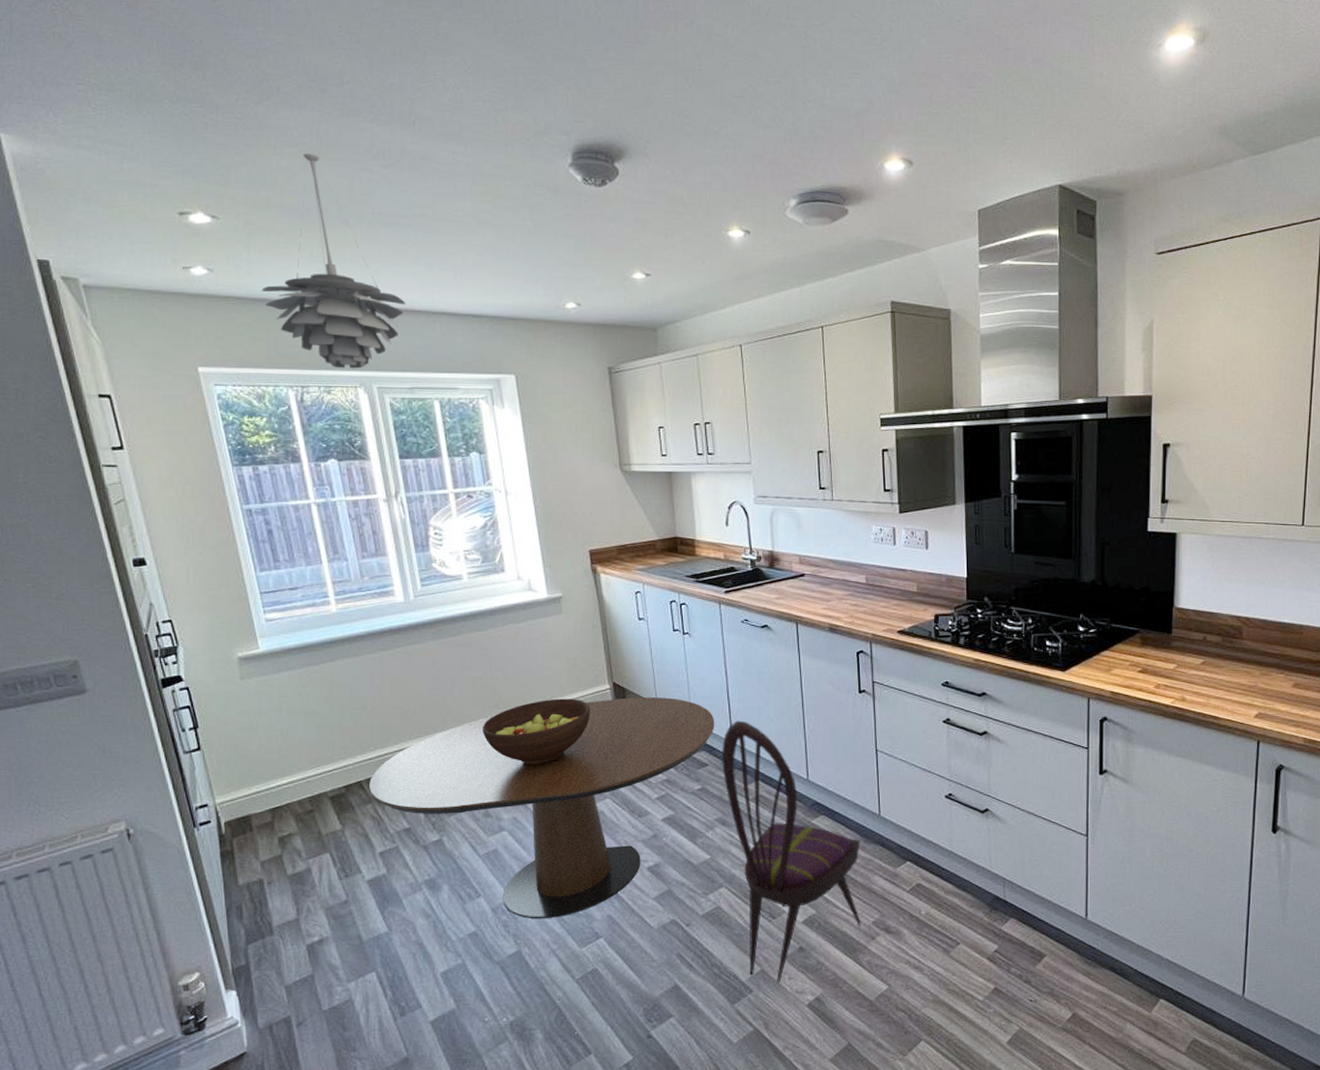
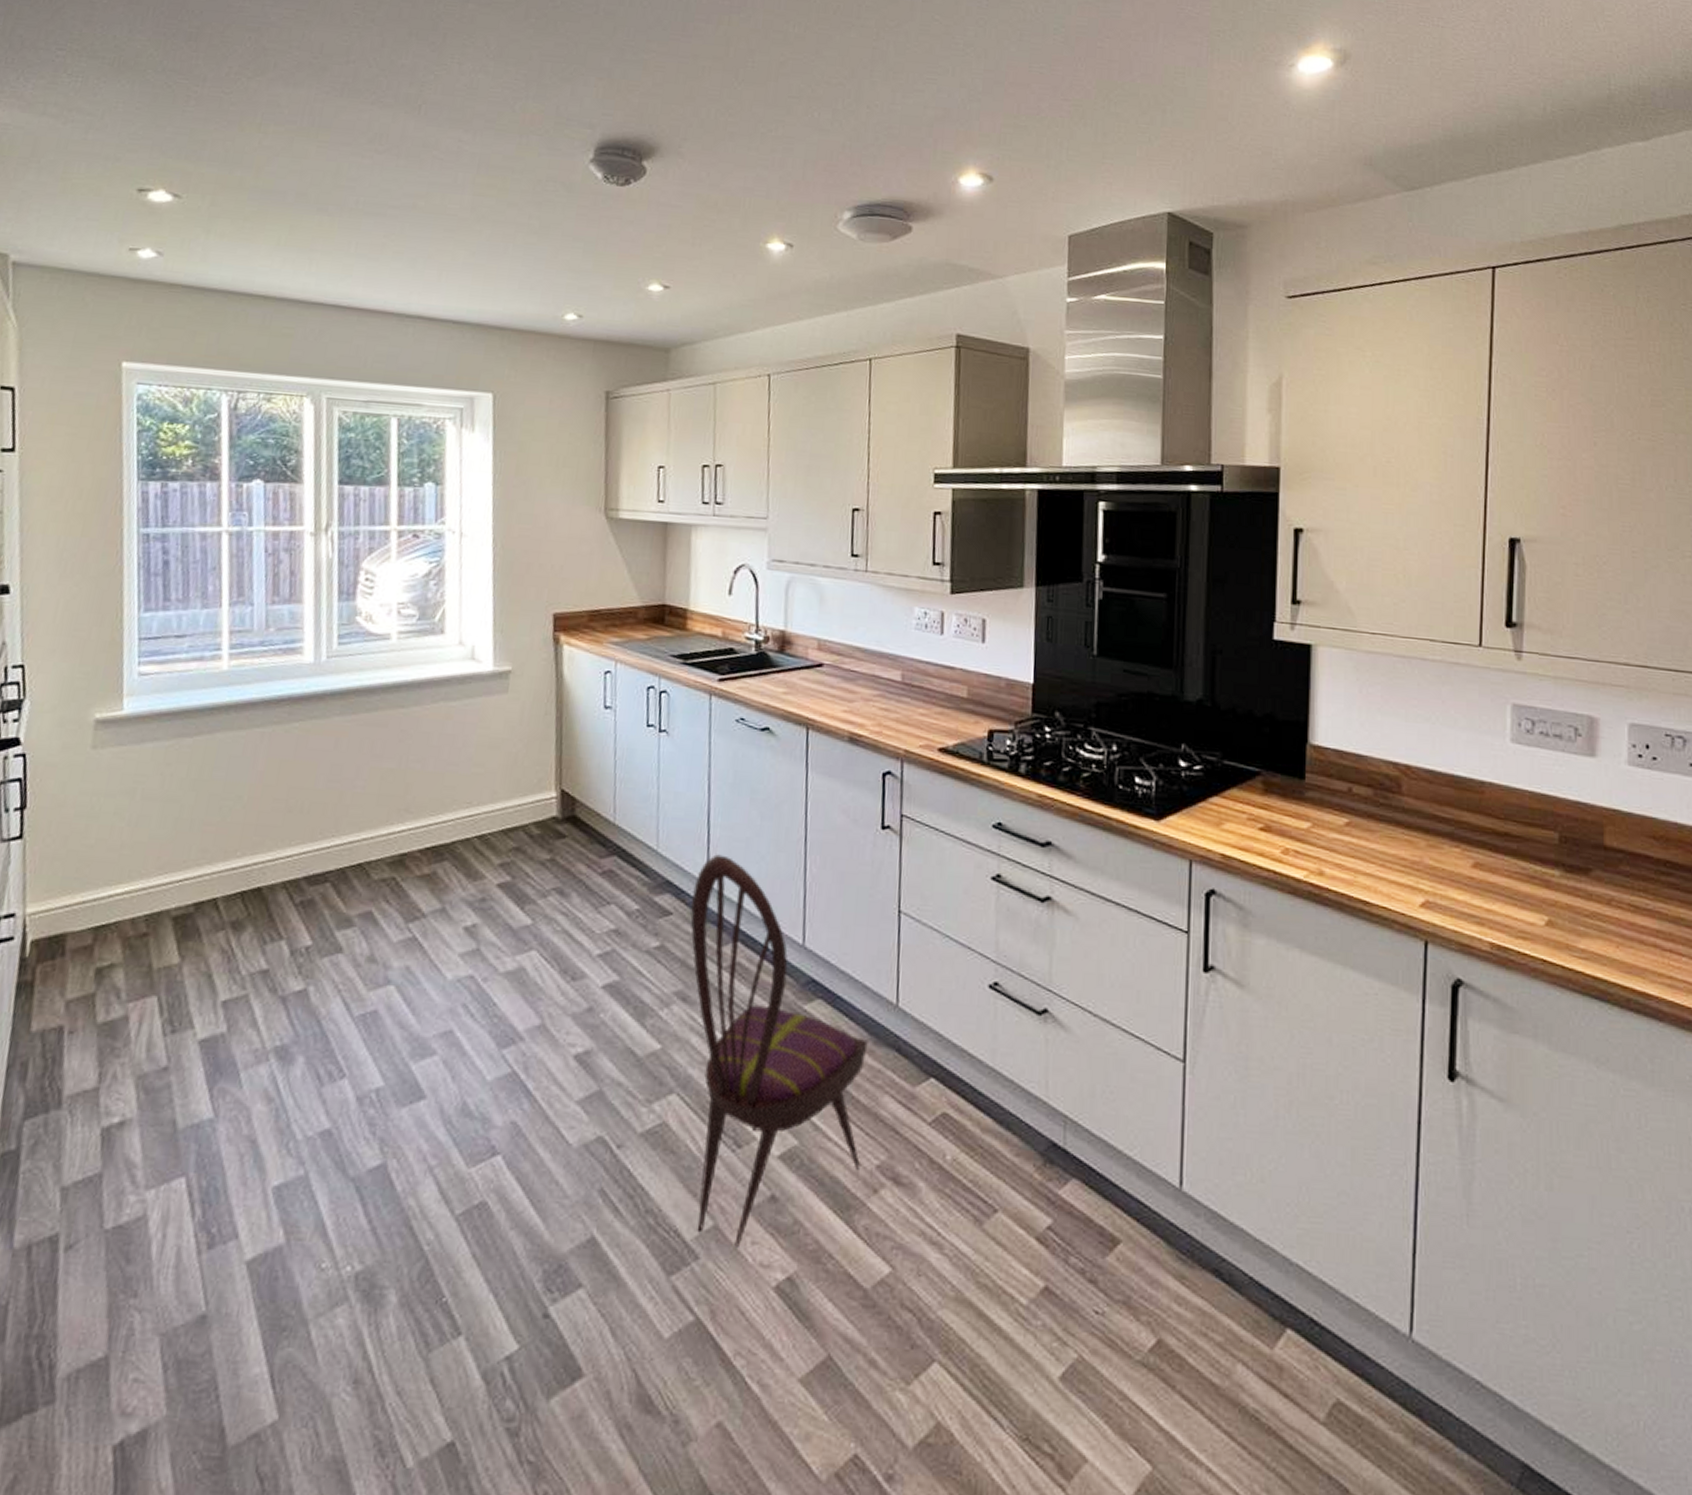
pendant light: present [261,153,406,369] -> none [213,132,378,375]
dining table: present [369,697,715,919] -> none [225,811,688,1119]
fruit bowl: present [482,699,590,765] -> none [383,805,527,895]

